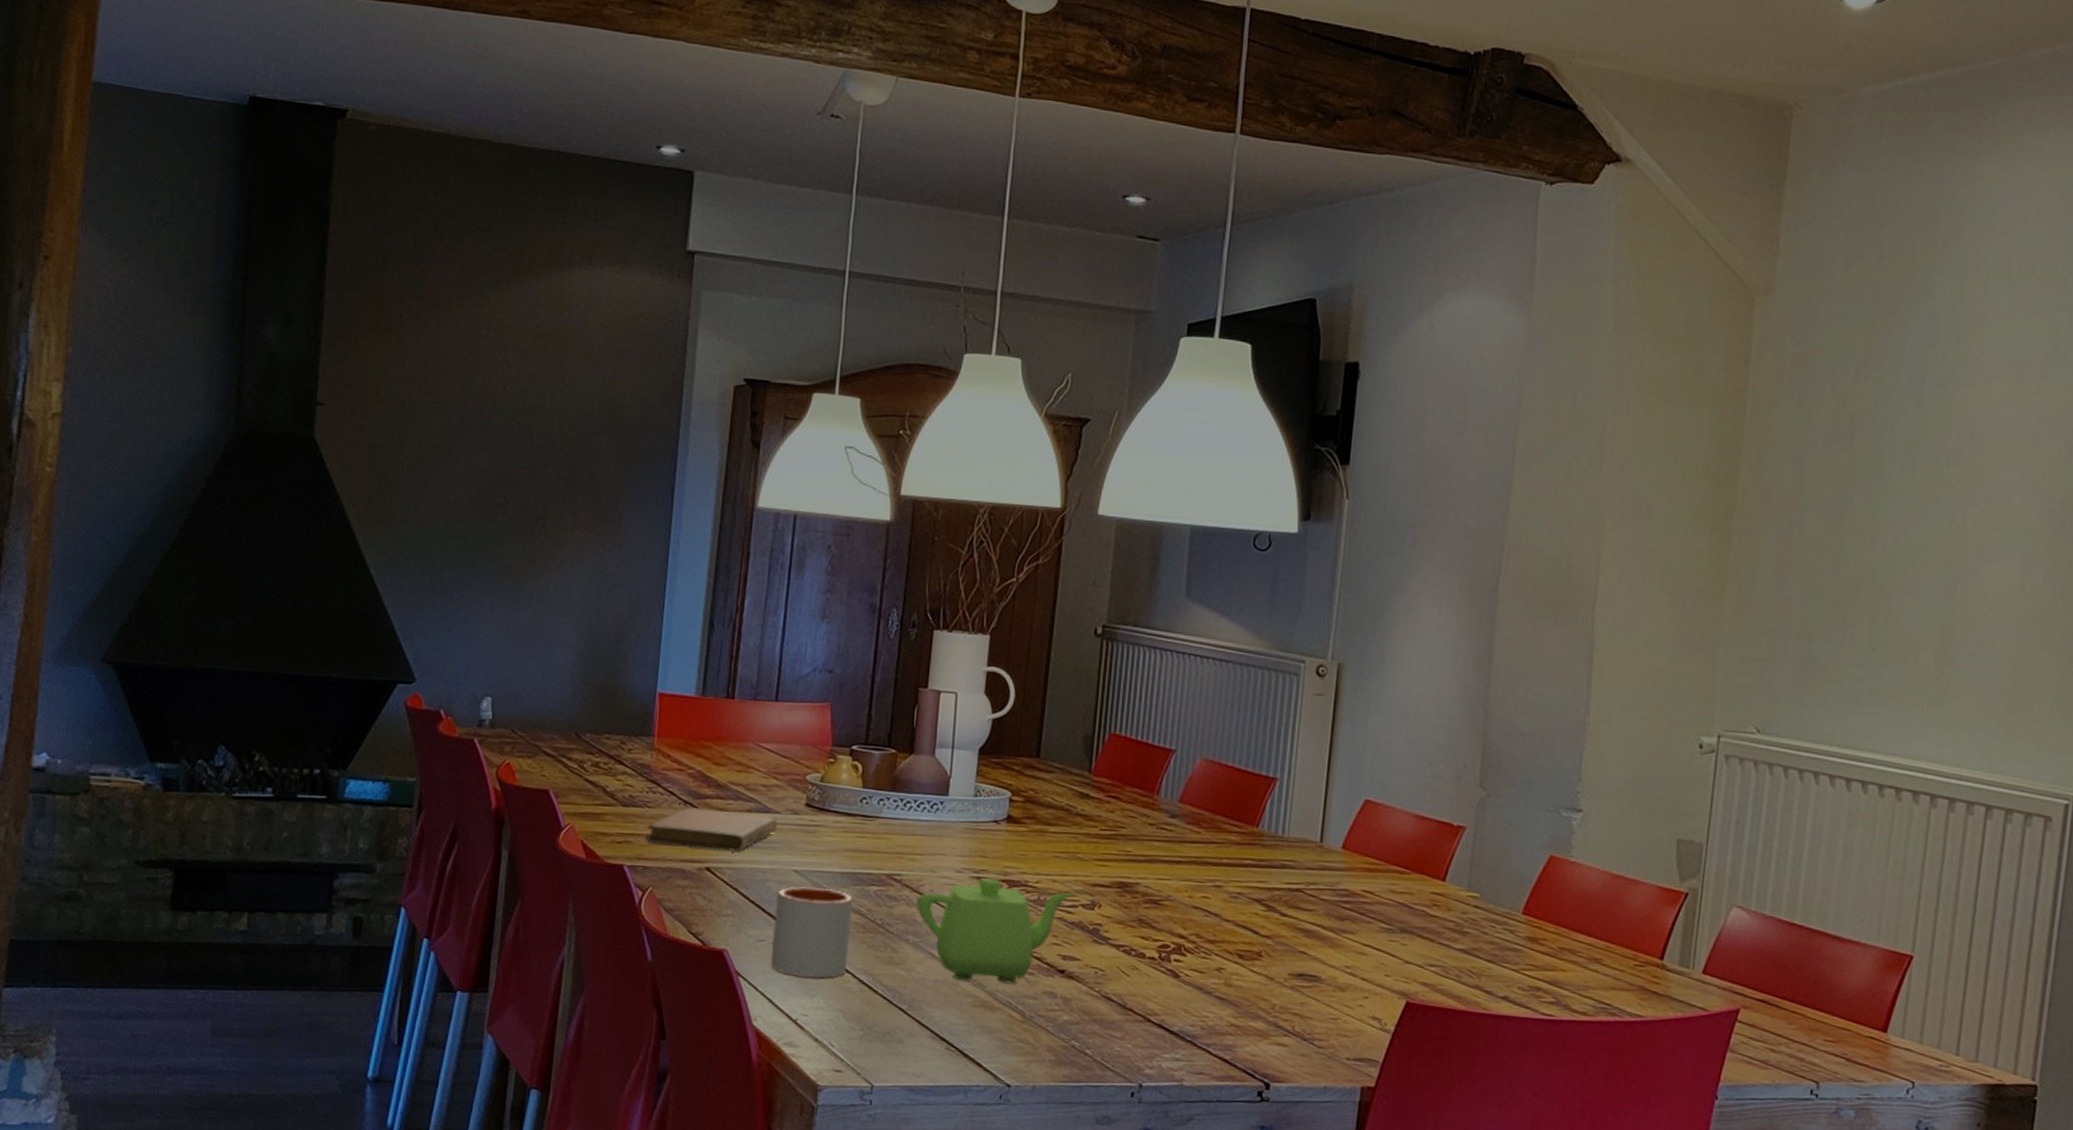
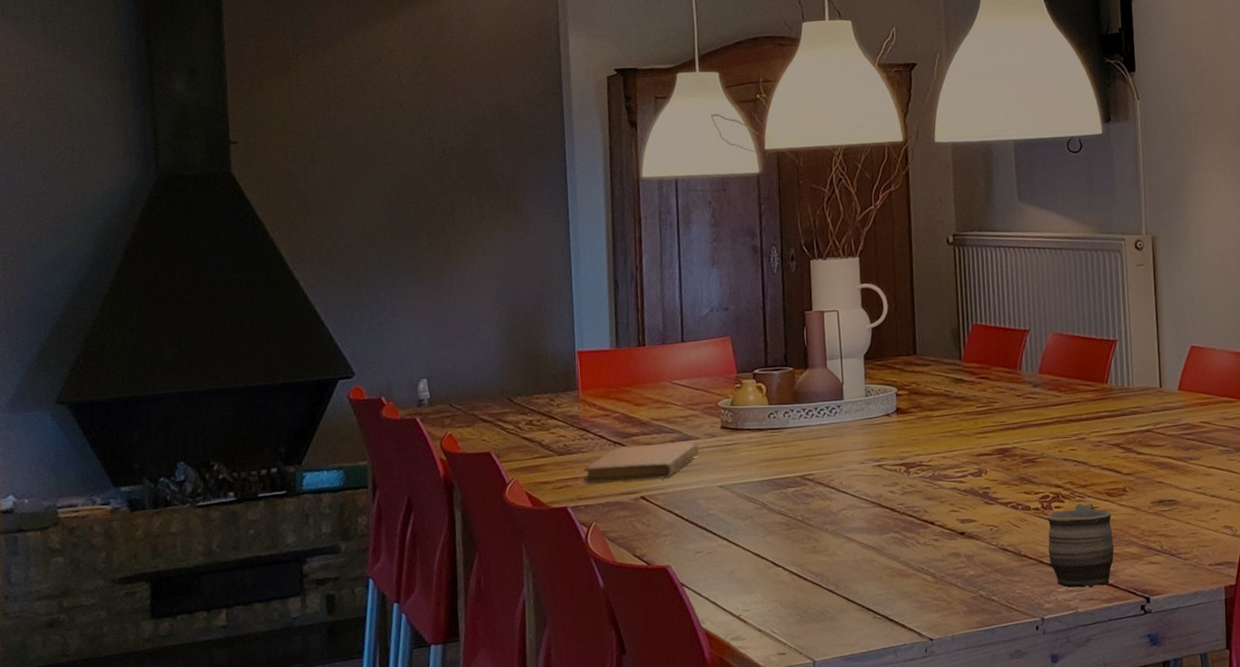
mug: present [770,886,854,979] -> none [707,497,778,578]
teapot: present [916,878,1074,984] -> none [829,463,963,557]
mug: none [1158,960,1240,1060] -> present [1047,503,1114,588]

